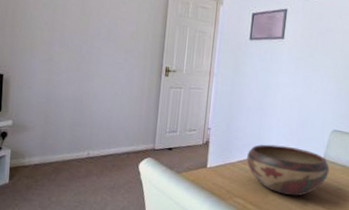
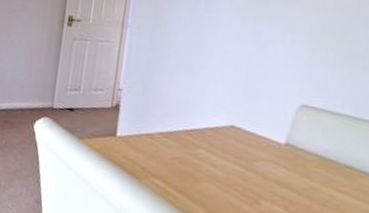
decorative bowl: present [246,144,330,196] -> none [169,114,296,189]

